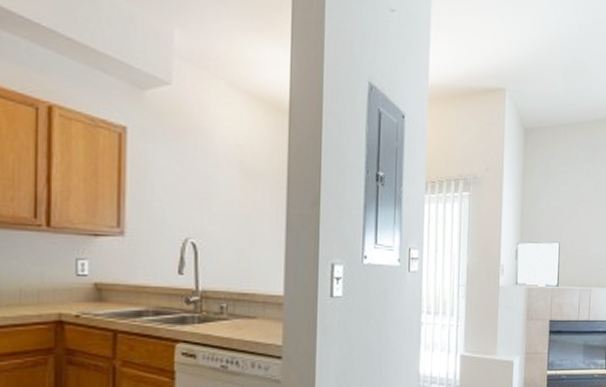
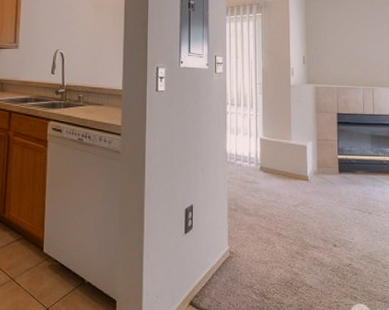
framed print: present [515,241,560,287] -> none [303,50,343,86]

